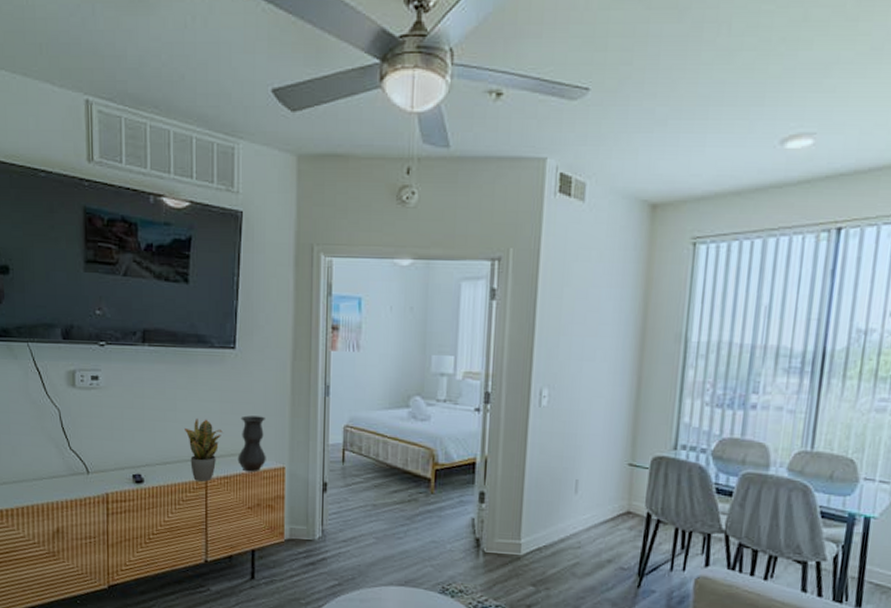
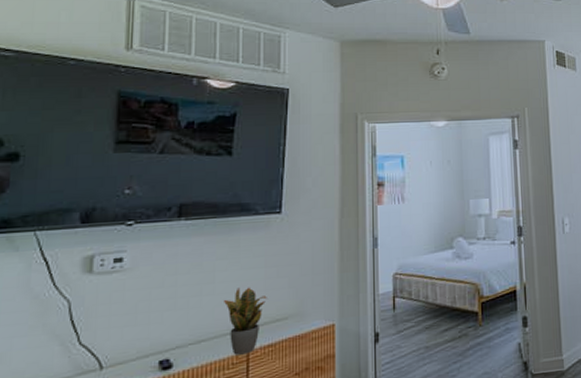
vase: present [238,415,266,473] -> none [283,276,315,336]

